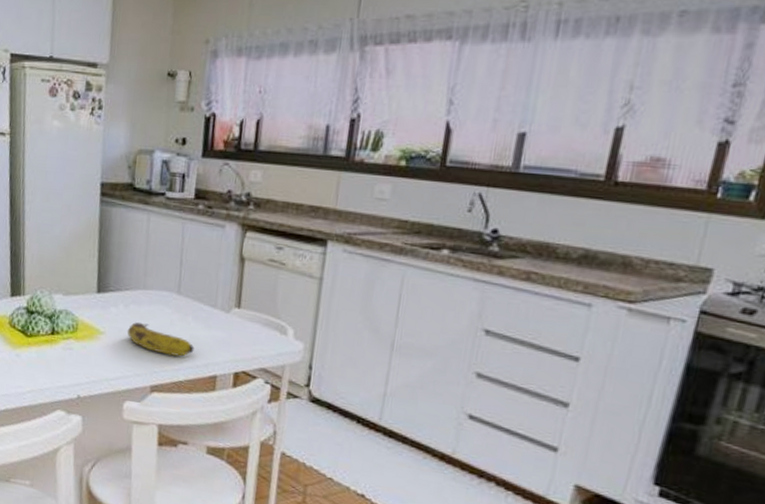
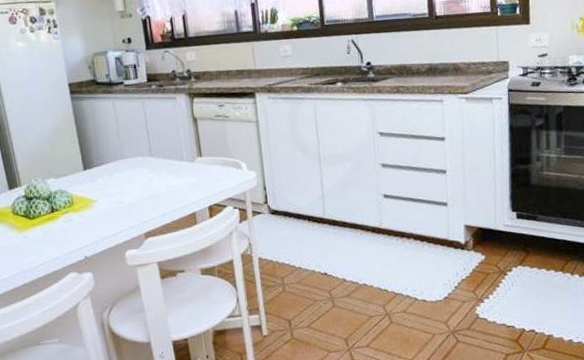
fruit: present [128,322,195,357] -> none [116,185,173,206]

